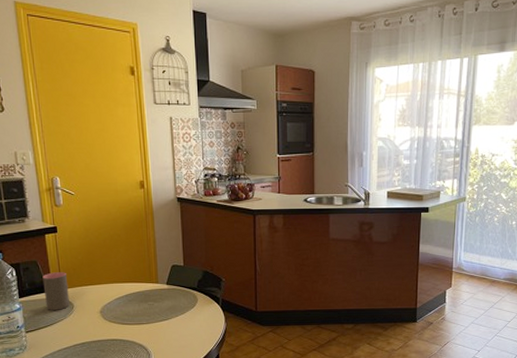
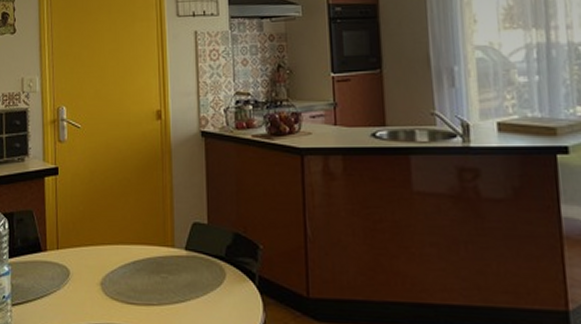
cup: present [42,272,70,310] -> none [37,226,65,278]

